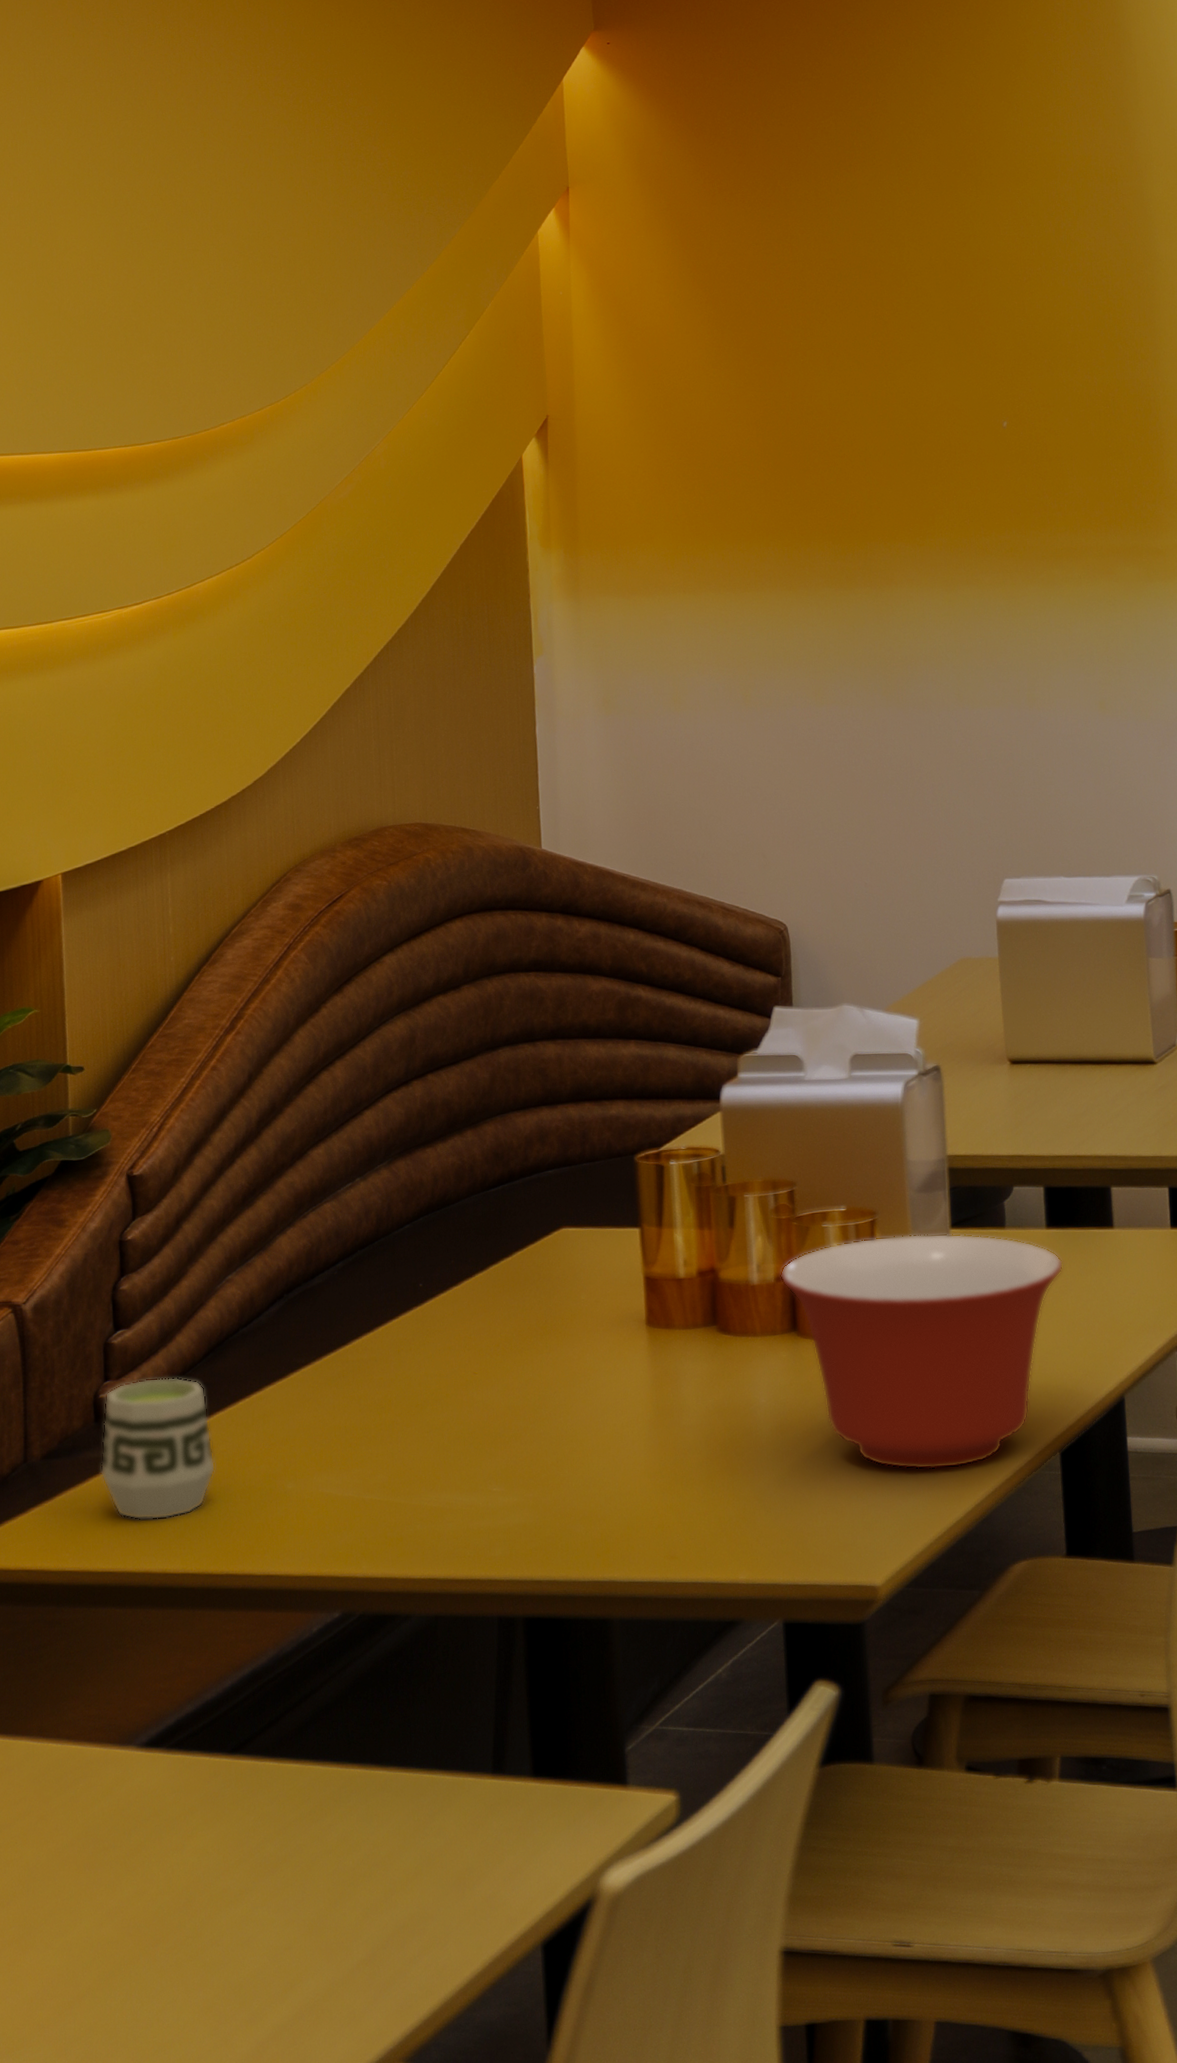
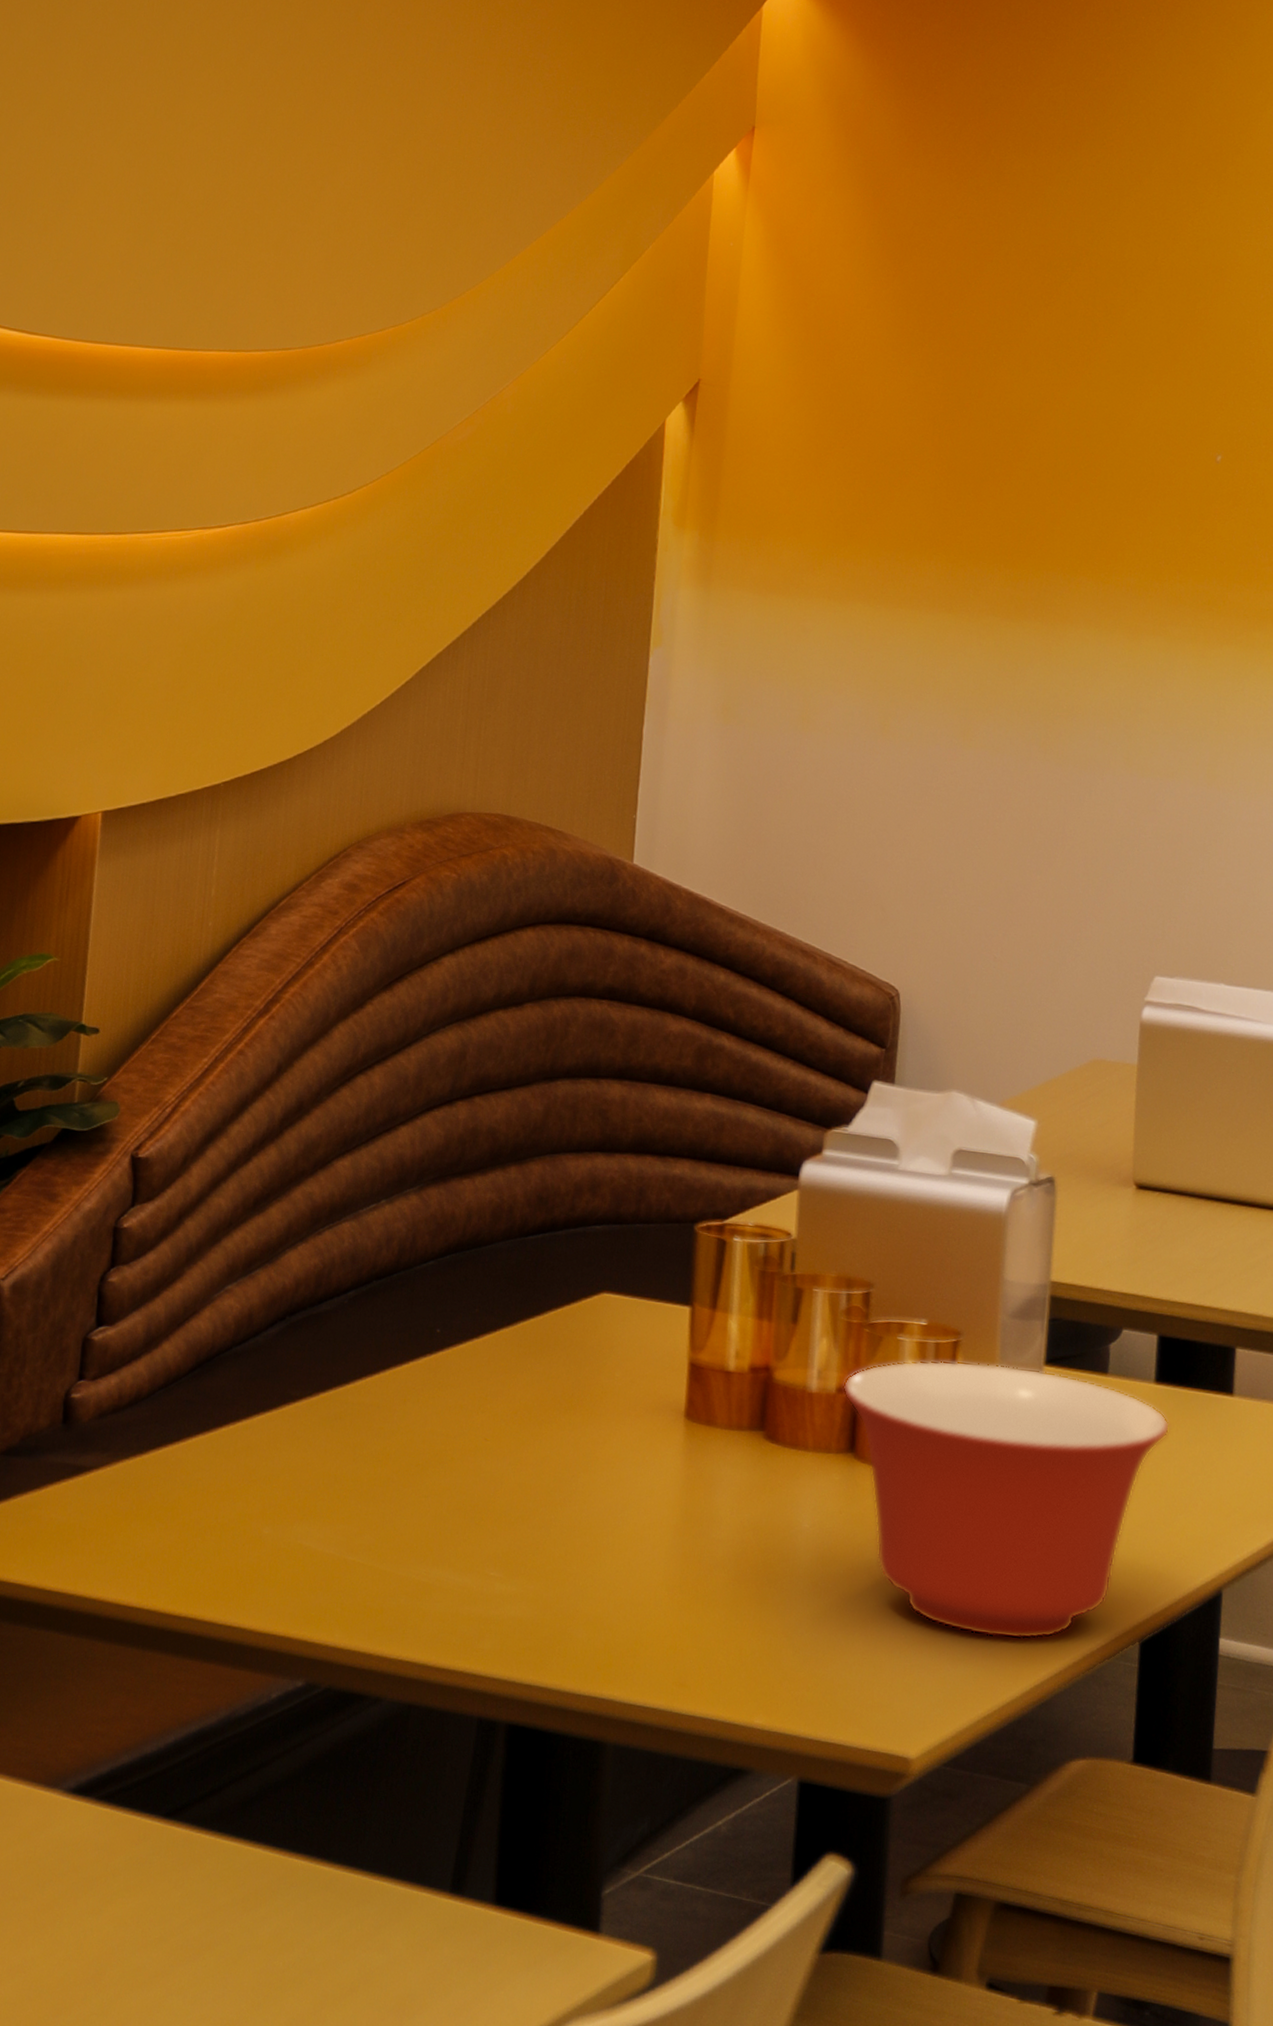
cup: present [100,1377,216,1520] -> none [61,1384,188,1545]

